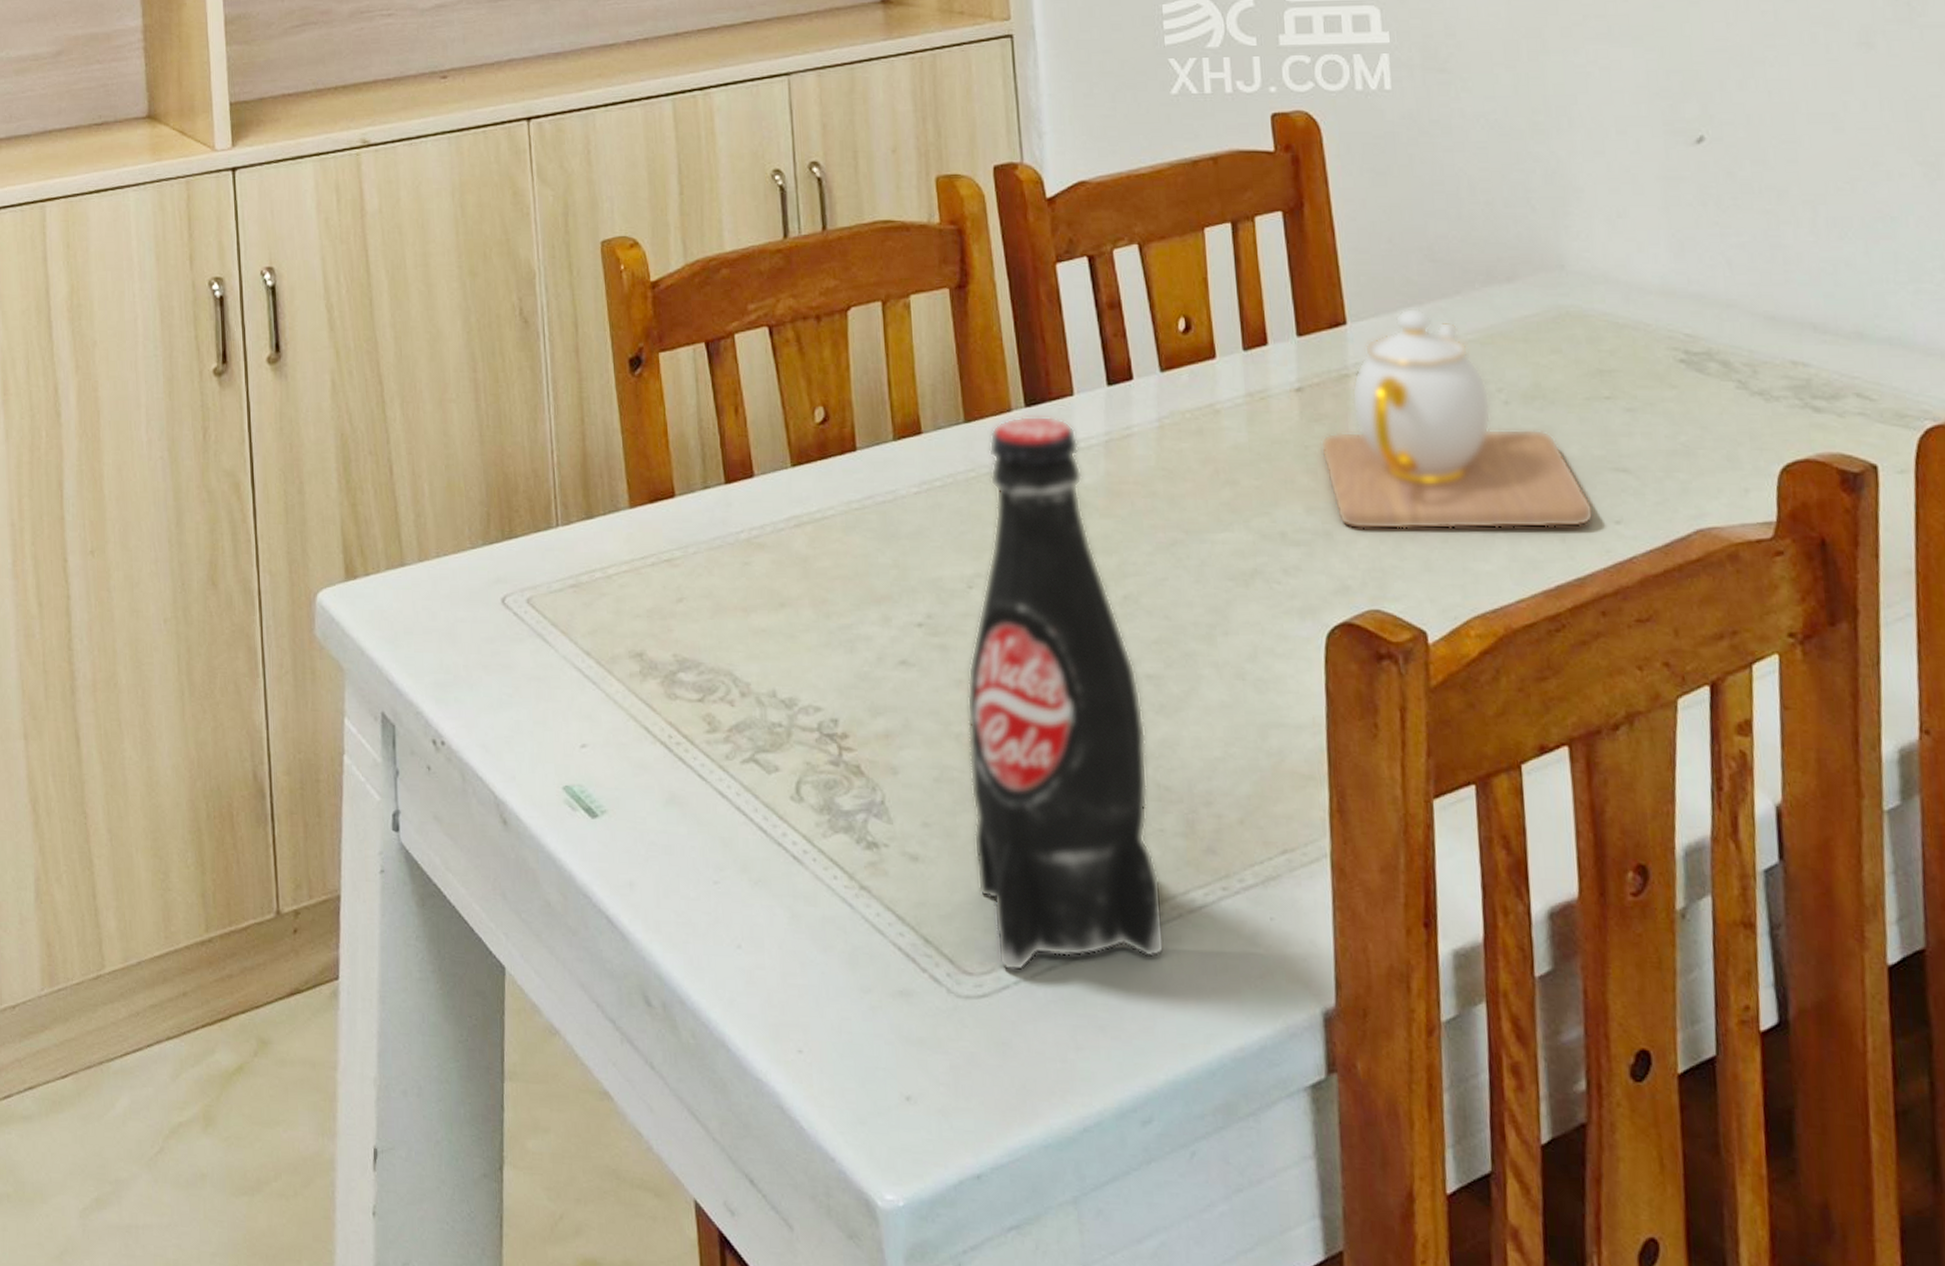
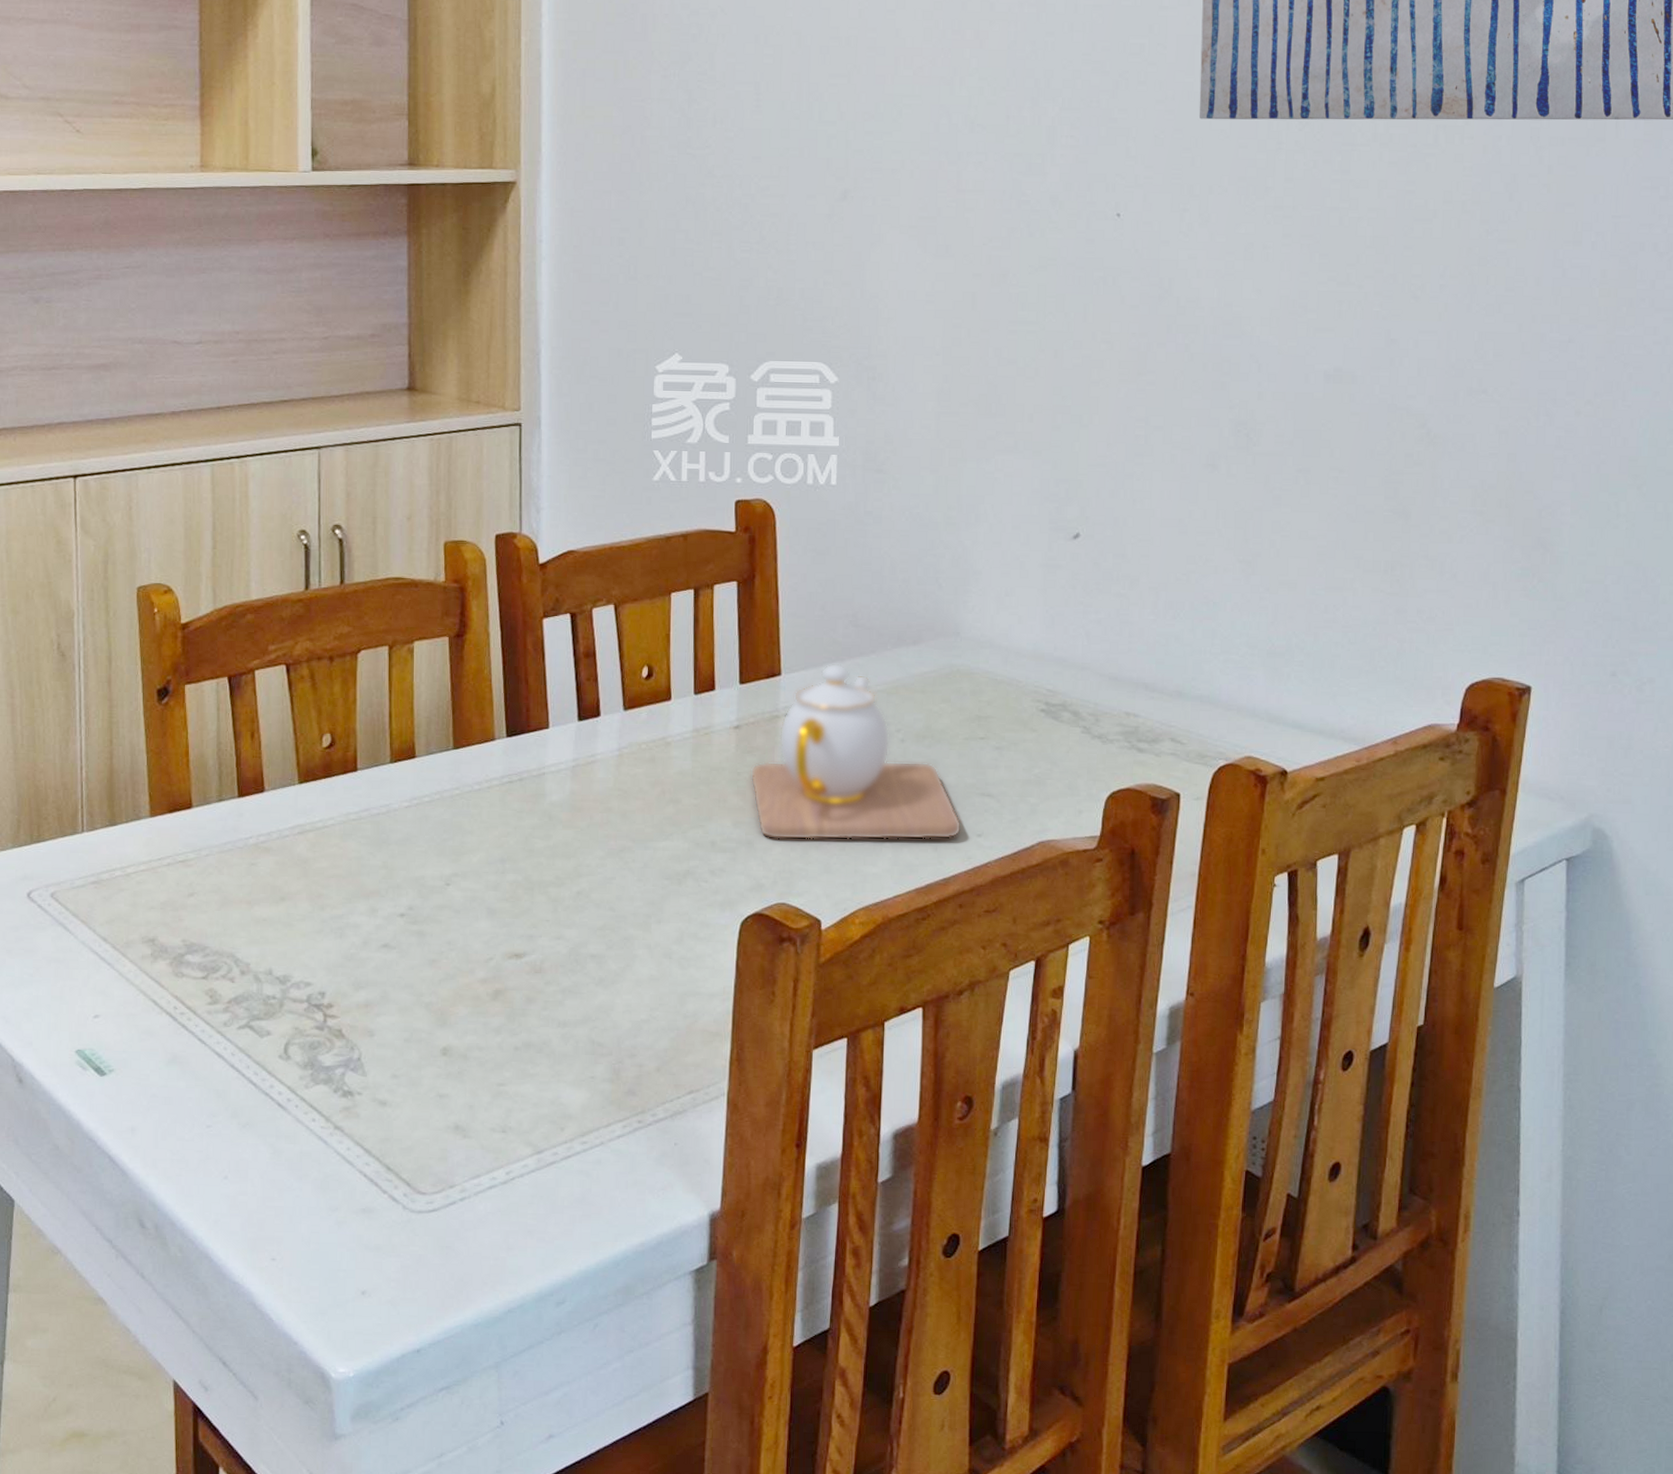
bottle: present [966,416,1166,971] -> none [435,744,588,1190]

